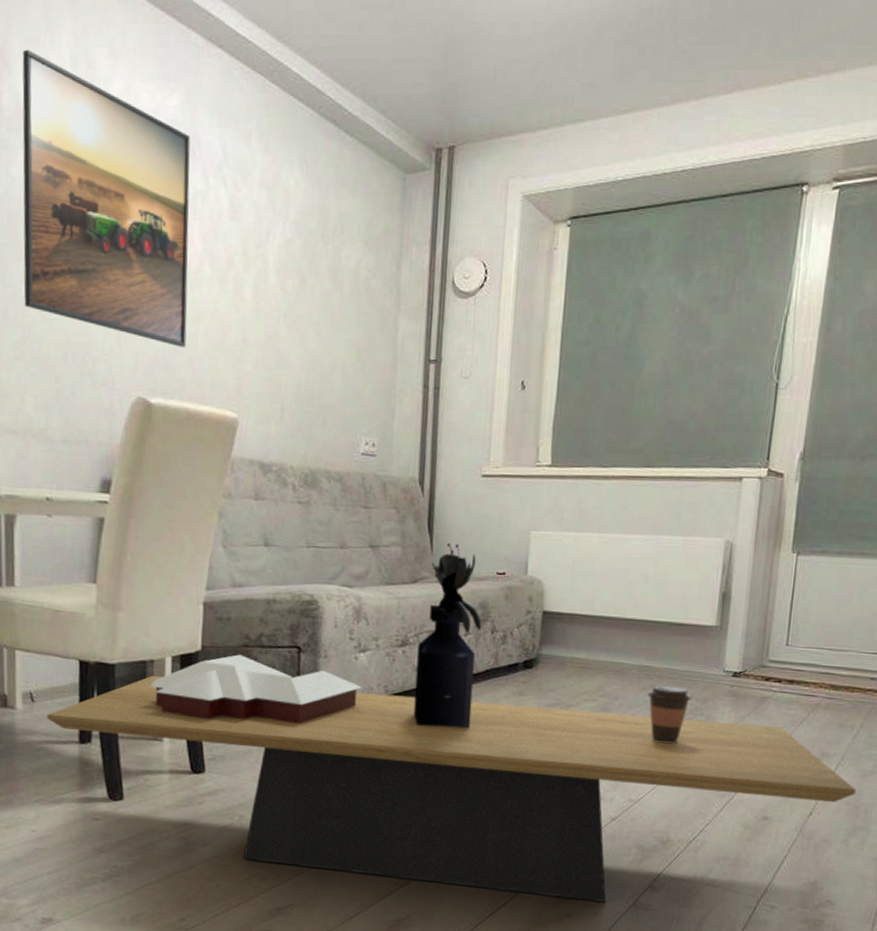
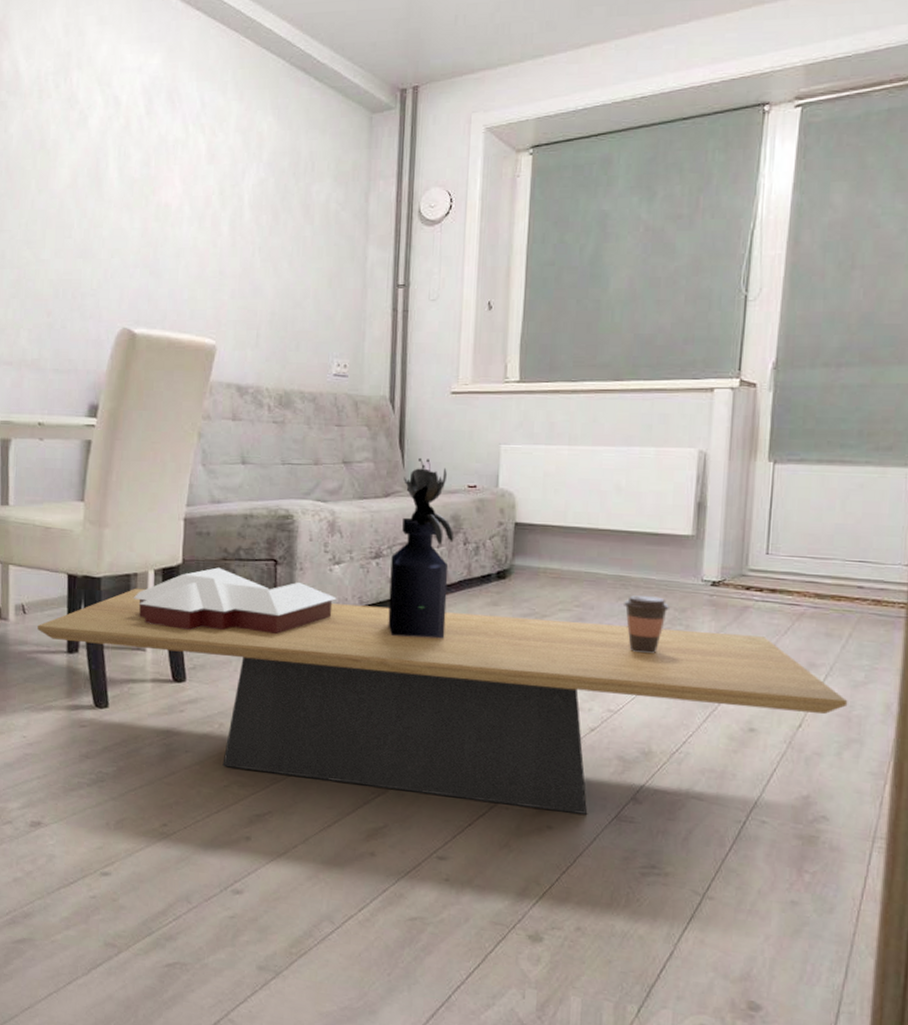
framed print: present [22,49,191,347] -> none [20,21,171,281]

